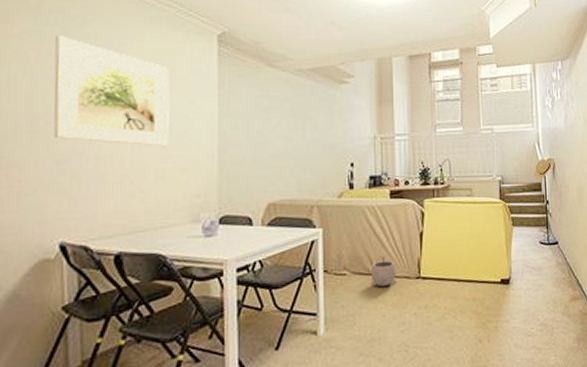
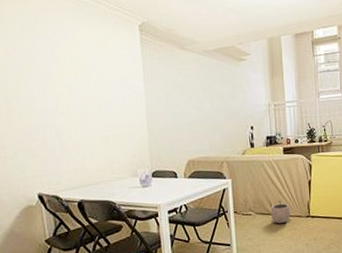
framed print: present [53,34,170,147] -> none [16,31,109,119]

